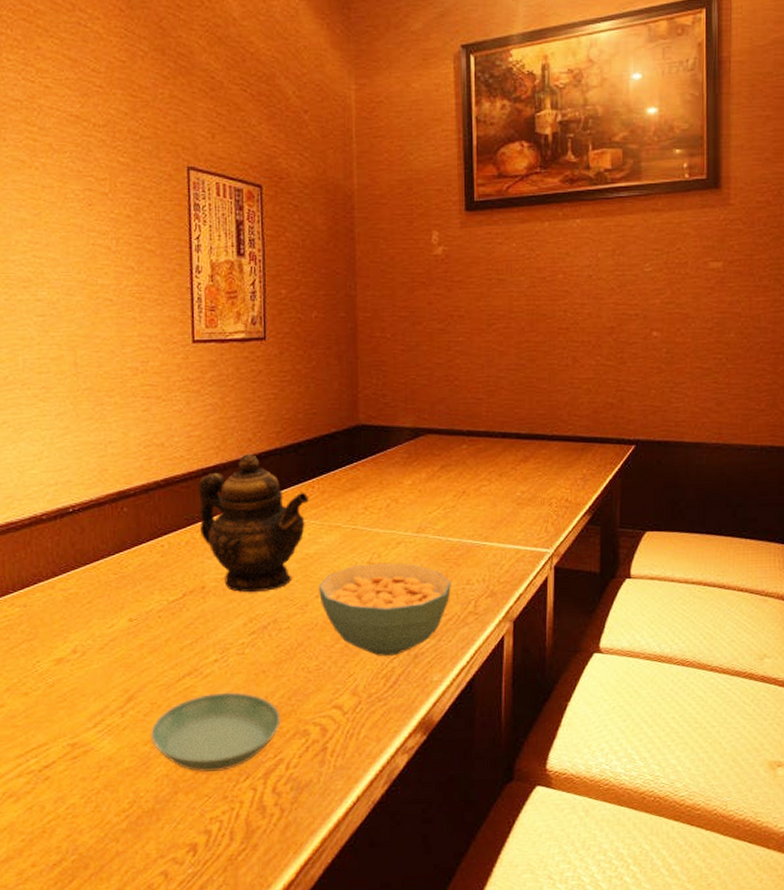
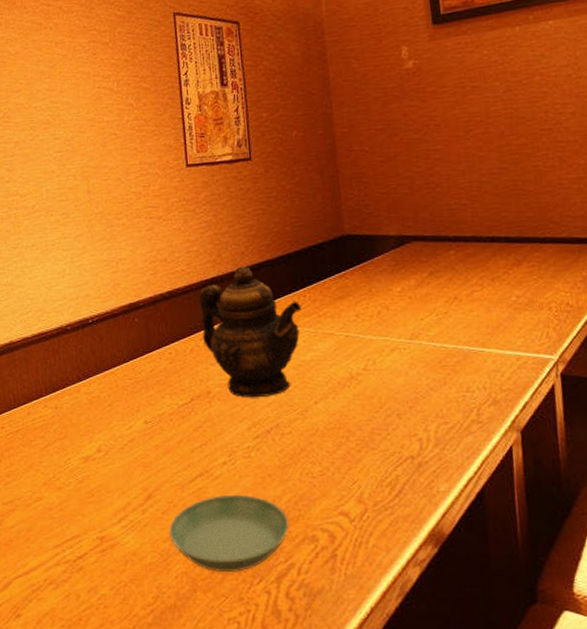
cereal bowl: present [319,562,451,657] -> none [317,369,451,465]

